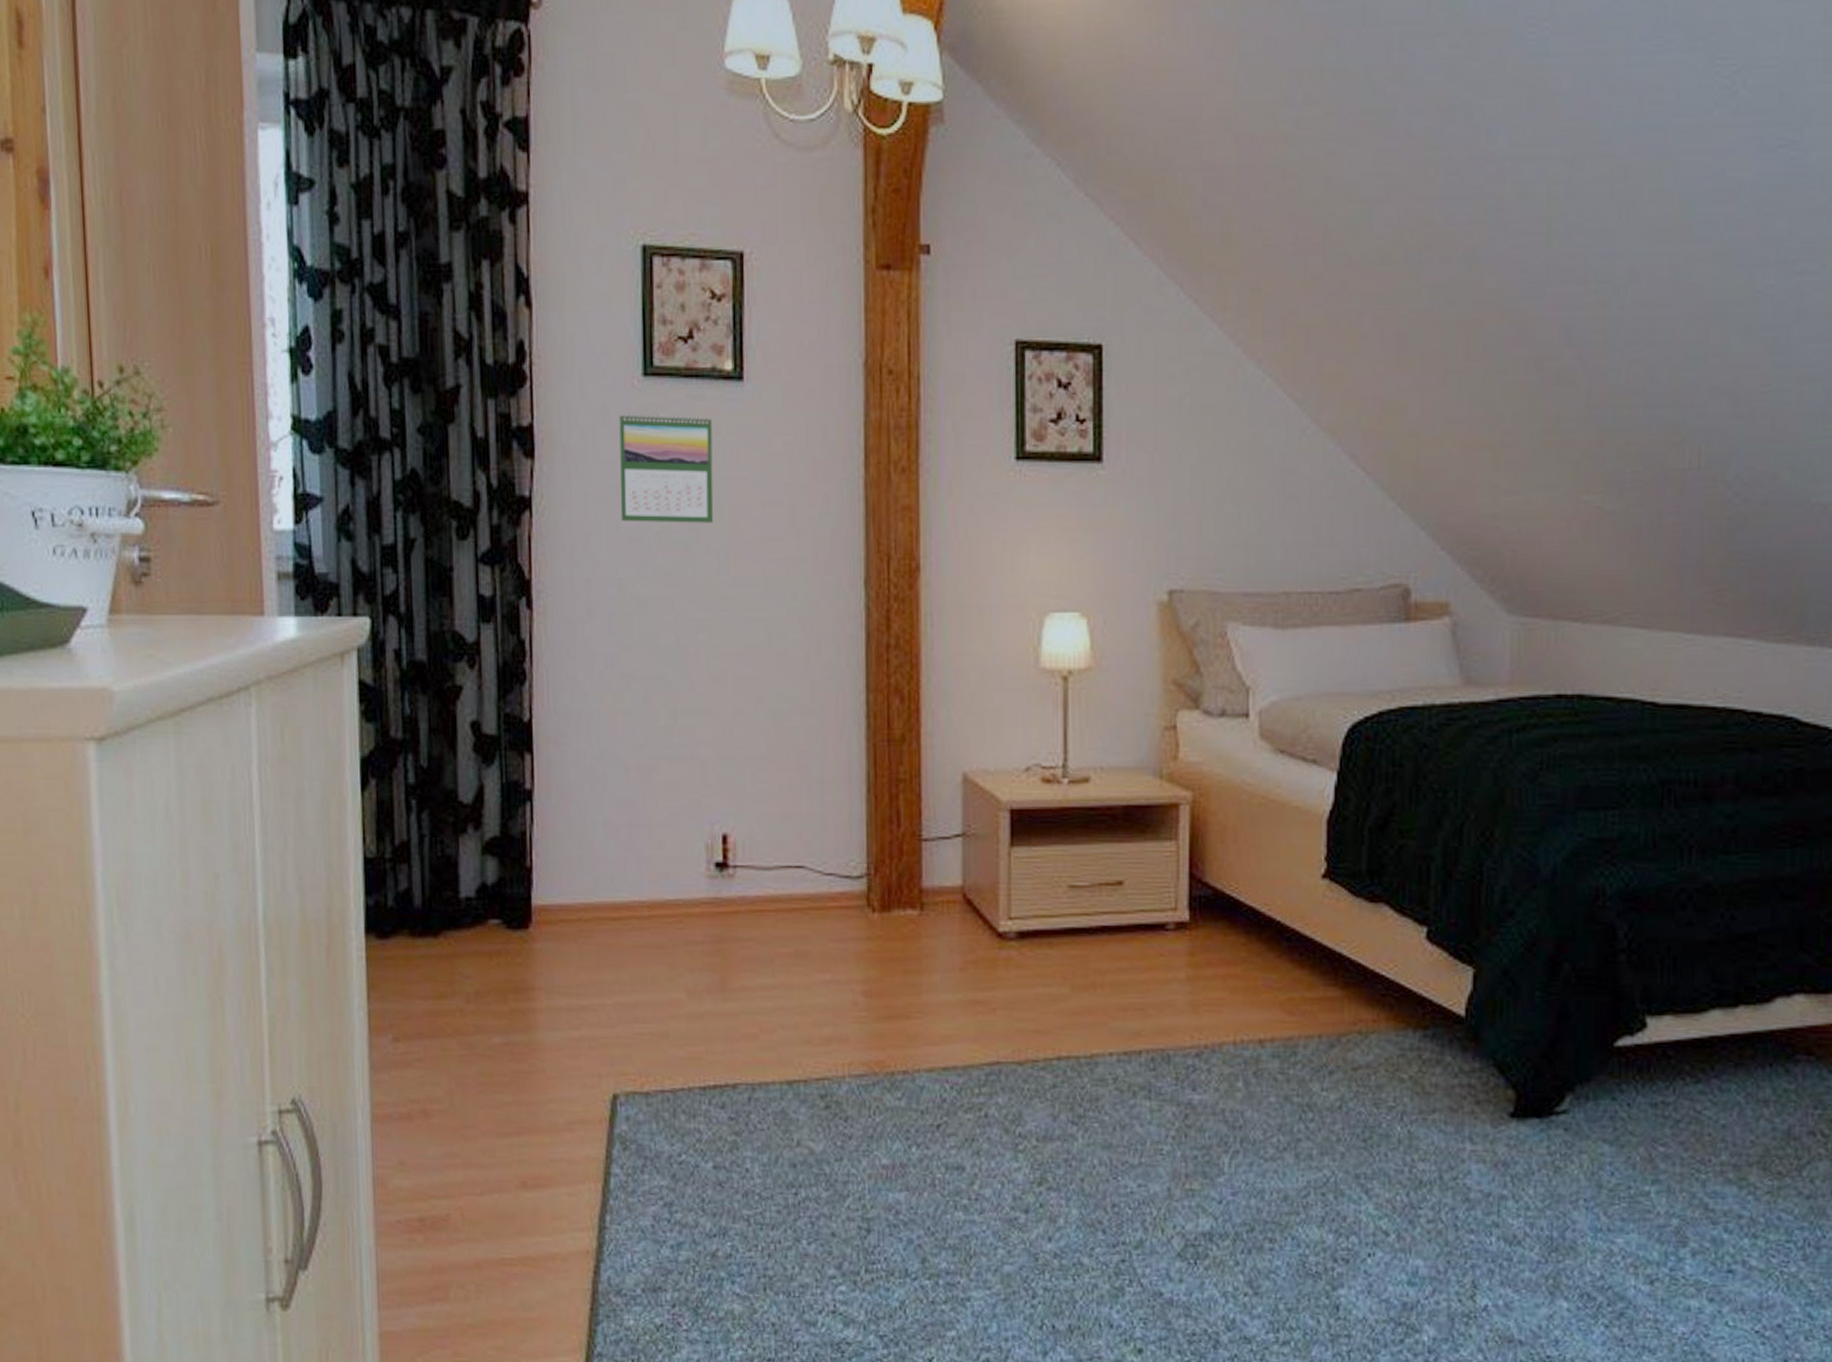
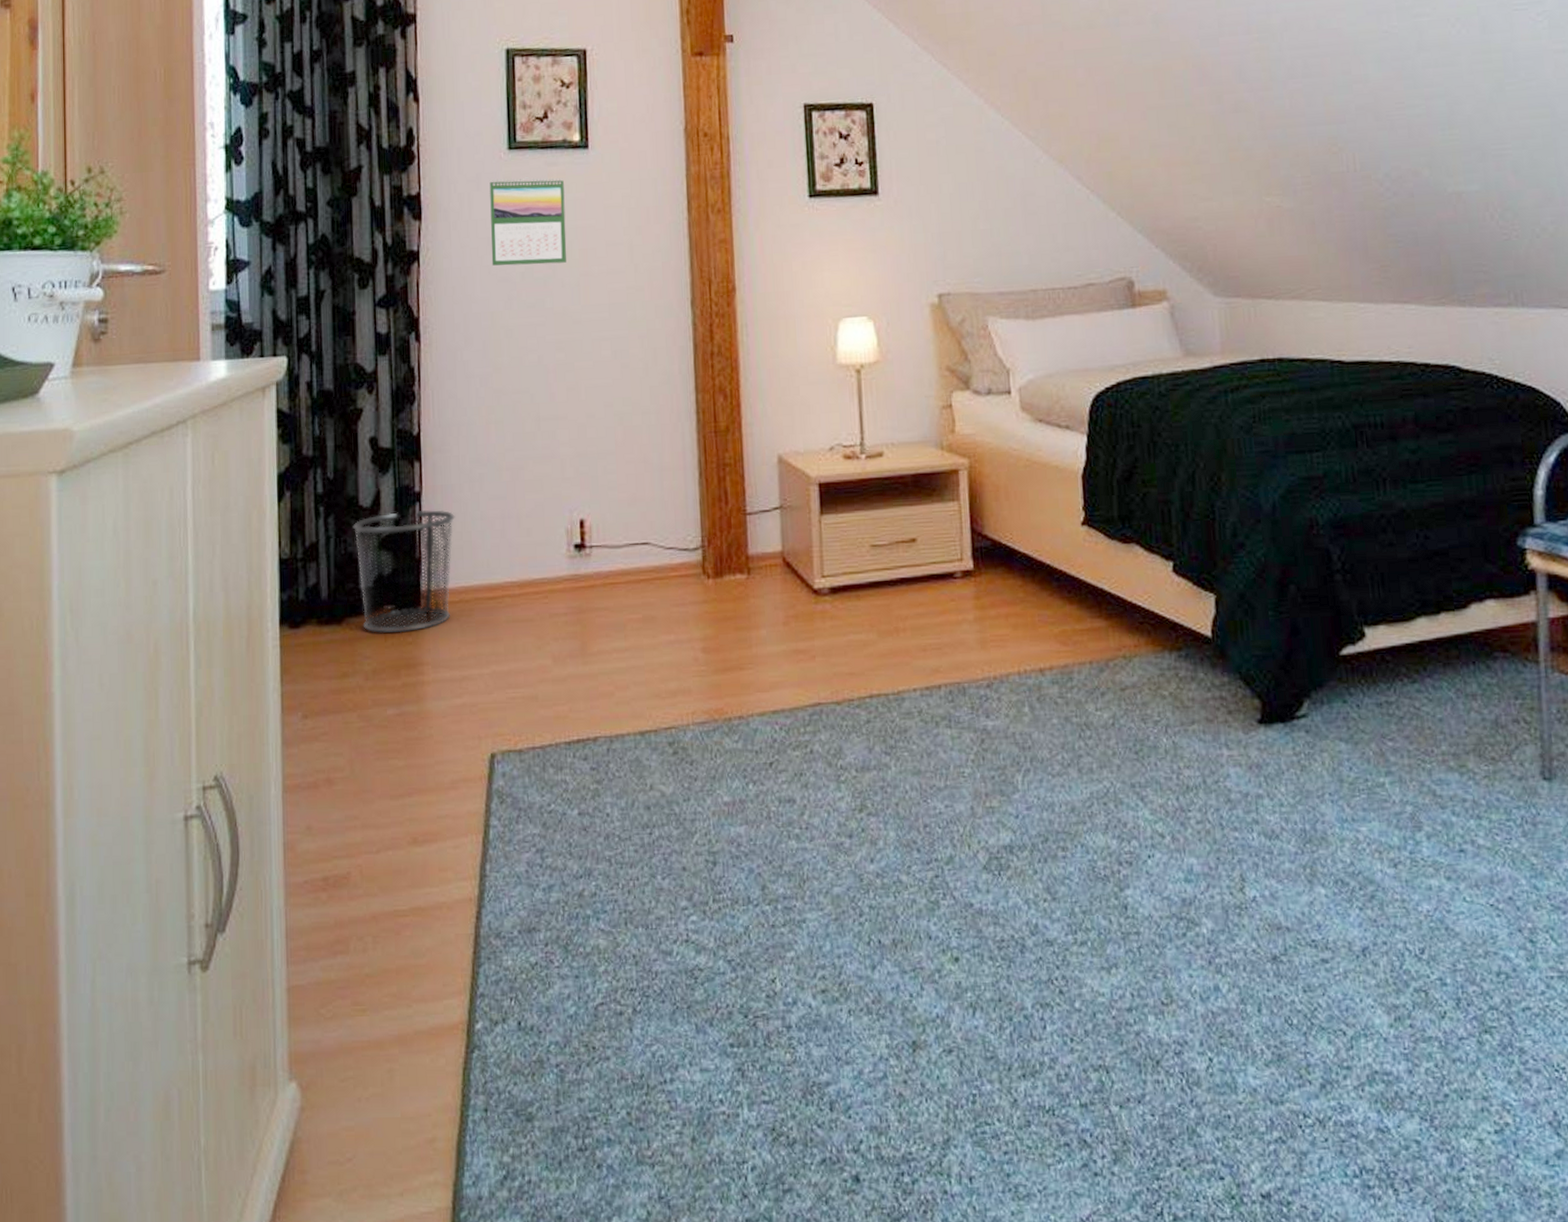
waste bin: none [451,810,573,952] -> present [353,509,455,633]

